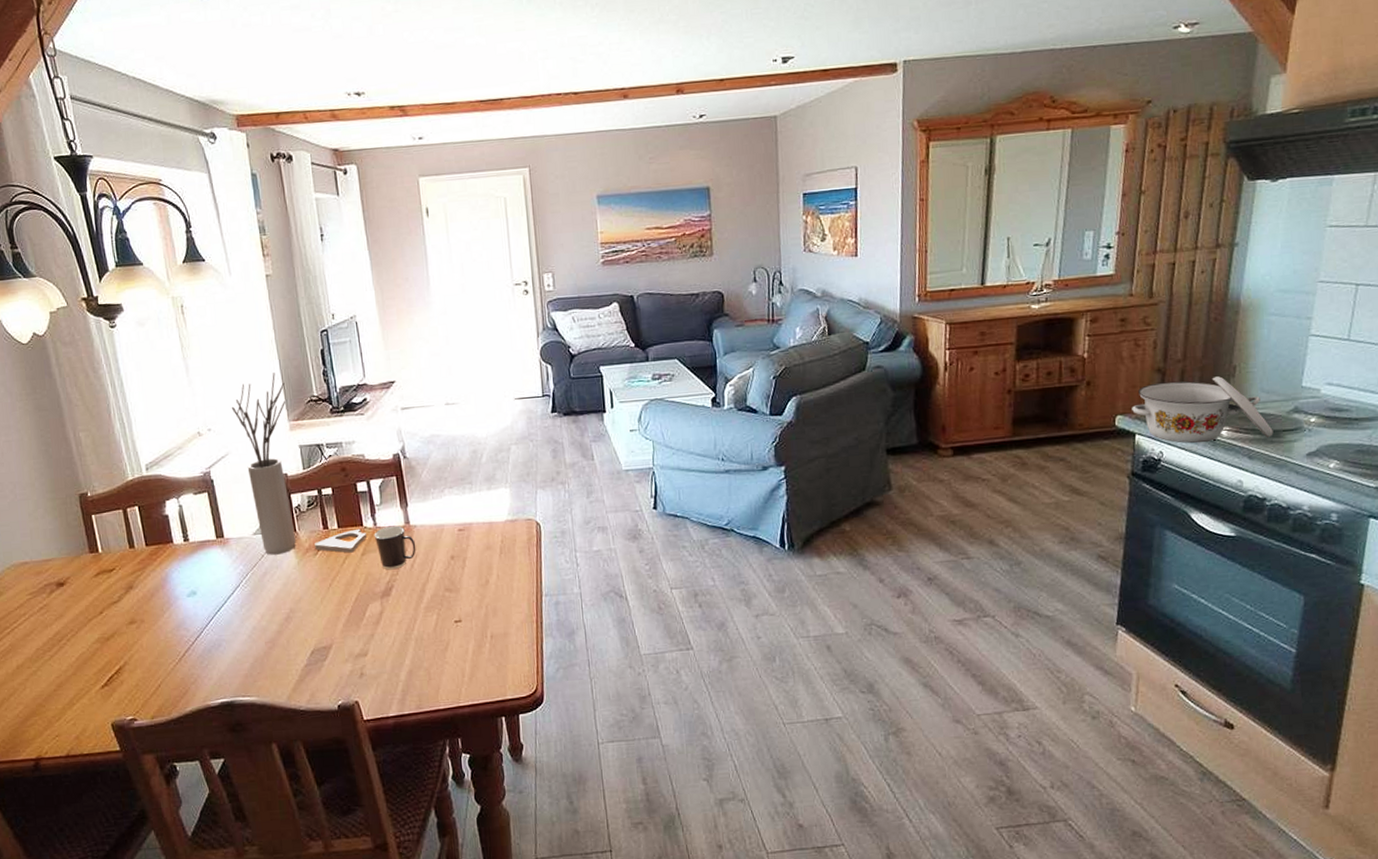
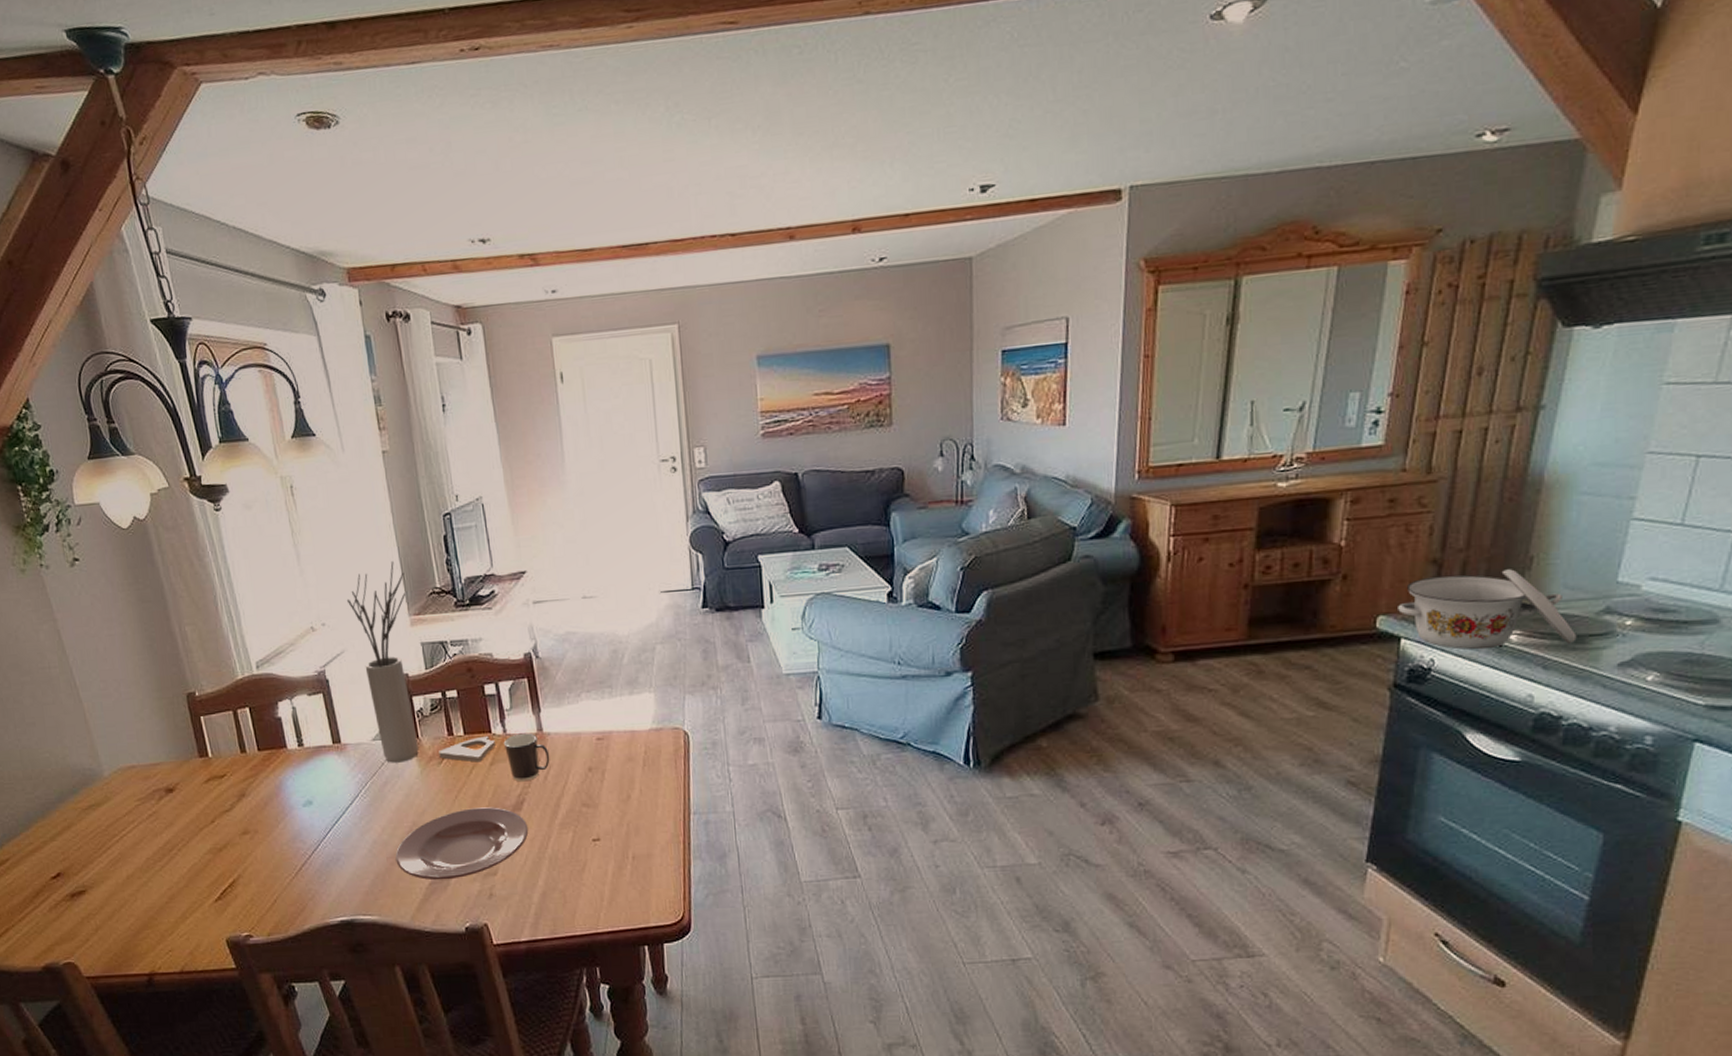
plate: none [273,593,397,662] -> present [395,807,529,881]

